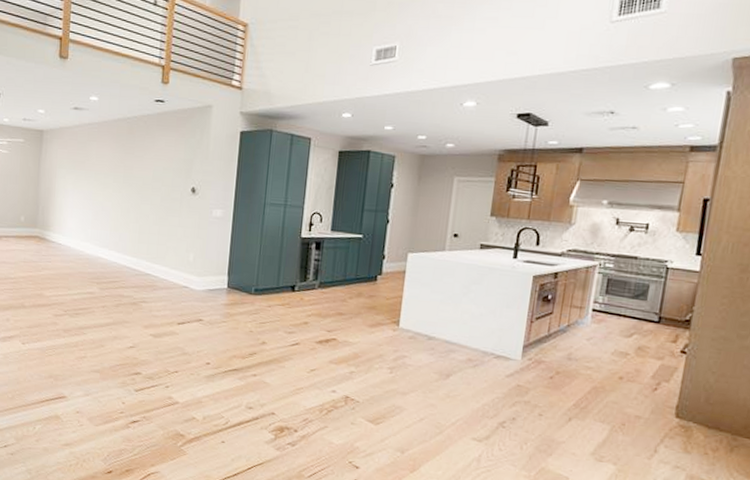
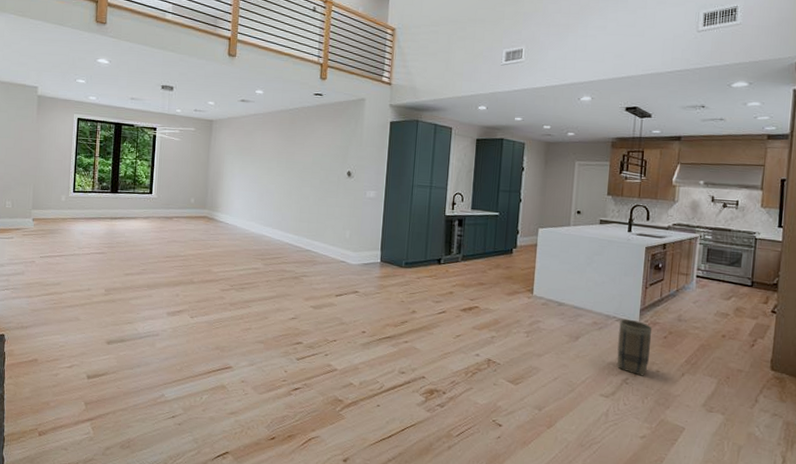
basket: none [493,356,537,420] -> present [617,319,653,376]

